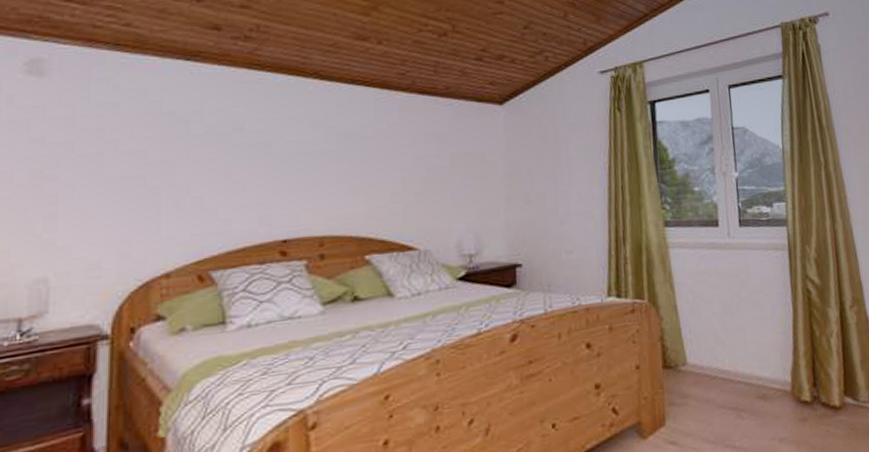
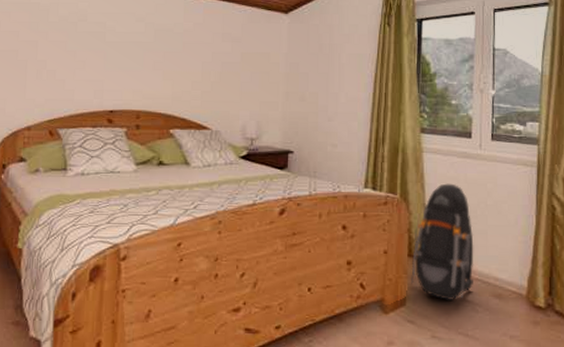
backpack: none [667,279,736,412] -> present [411,183,474,301]

